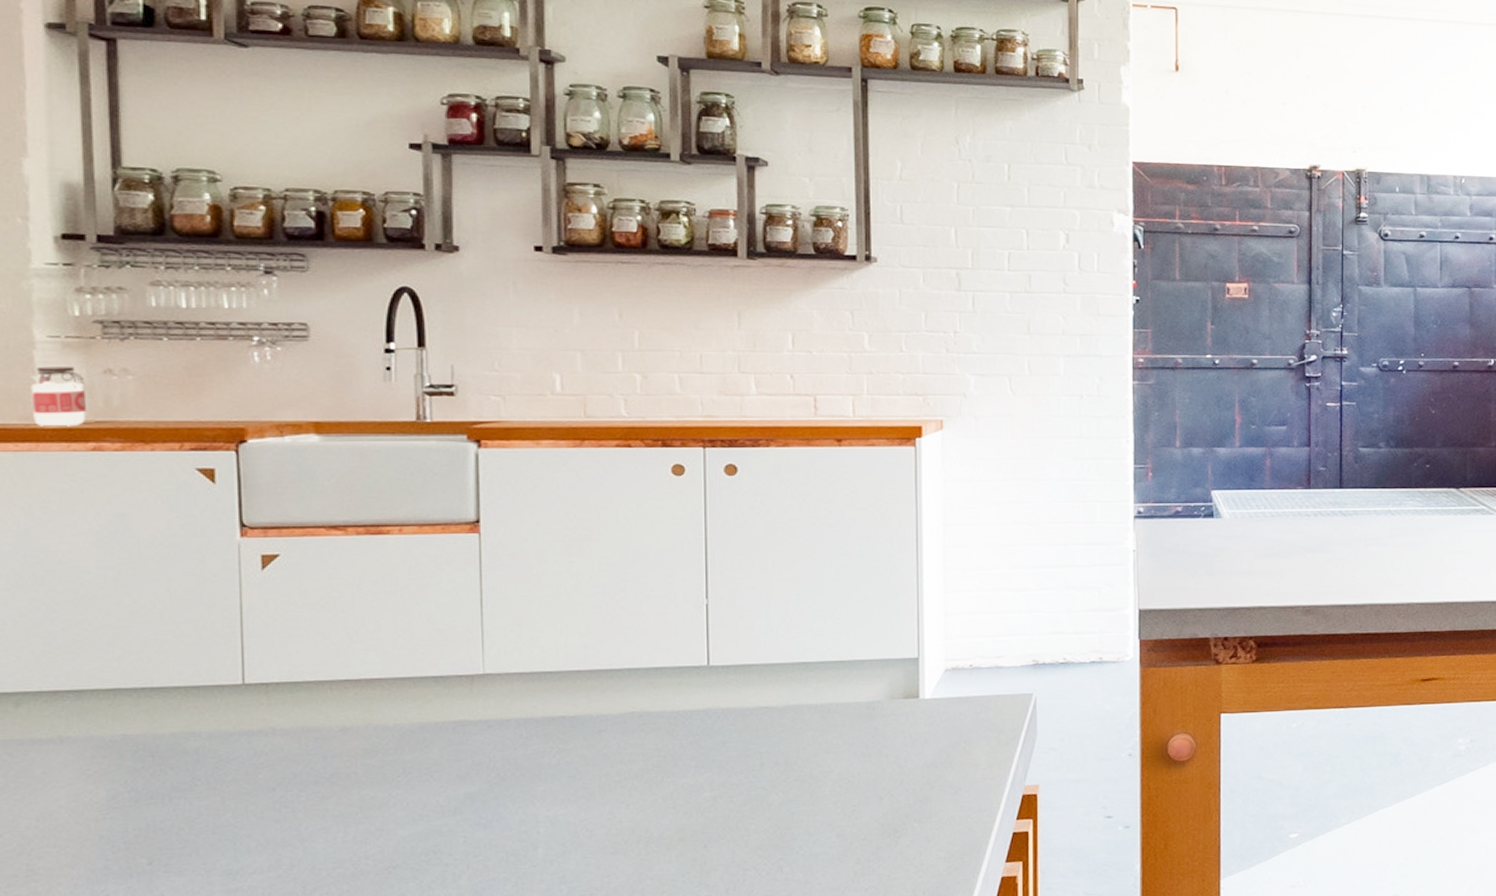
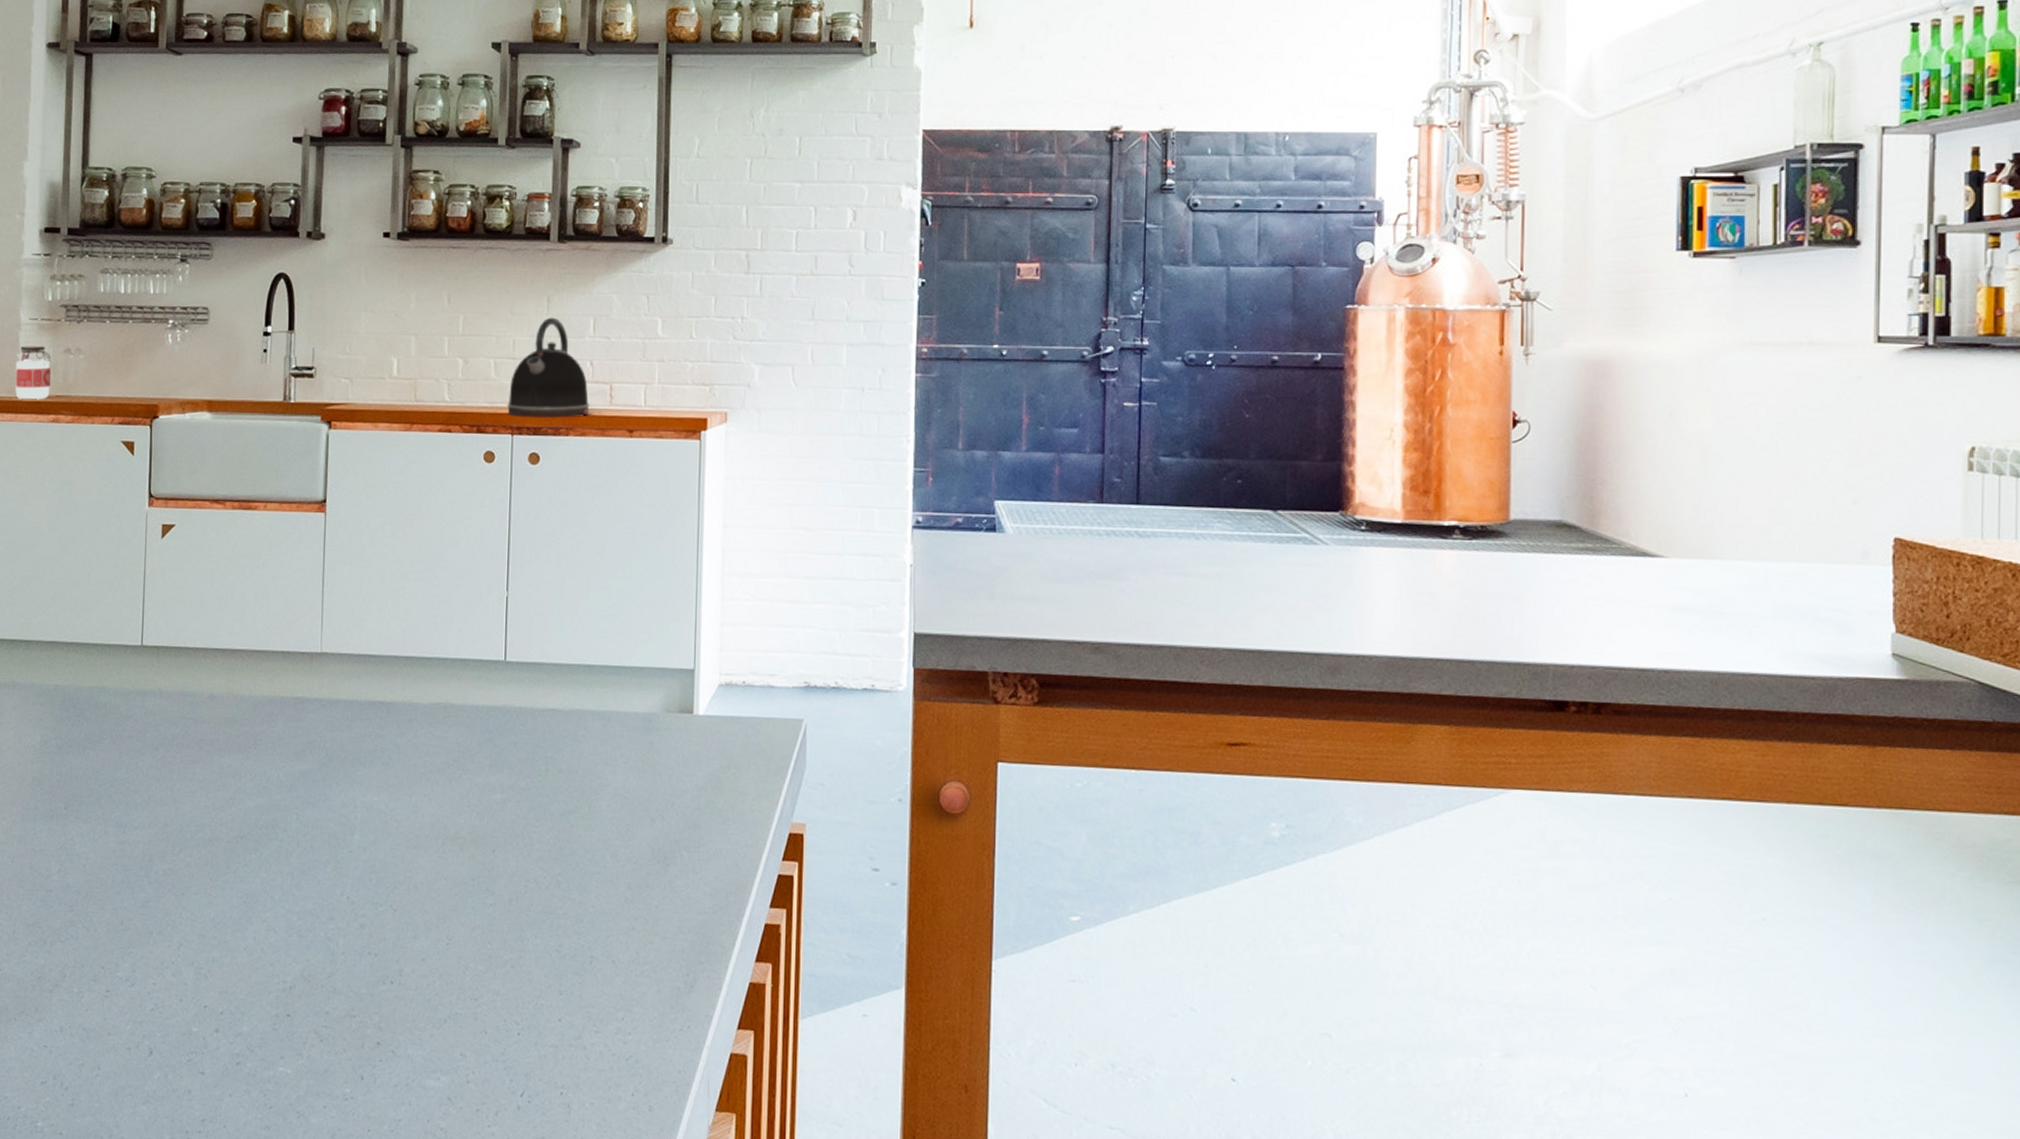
kettle: none [695,332,792,431] -> present [506,317,590,419]

